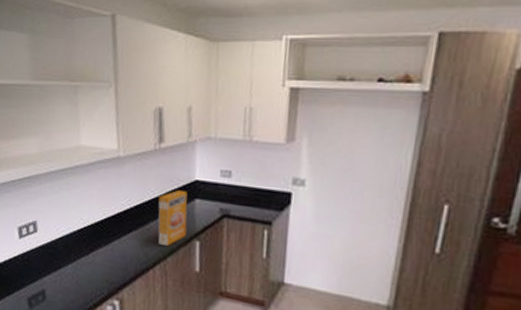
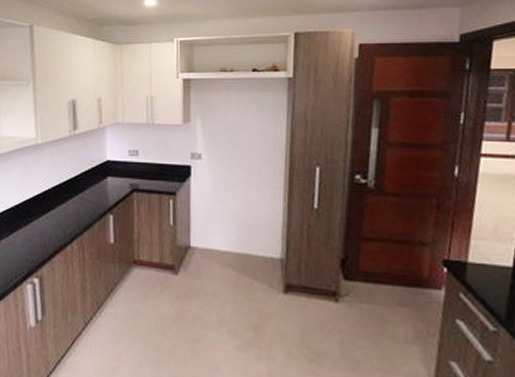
box: present [158,190,188,247] -> none [74,170,101,223]

